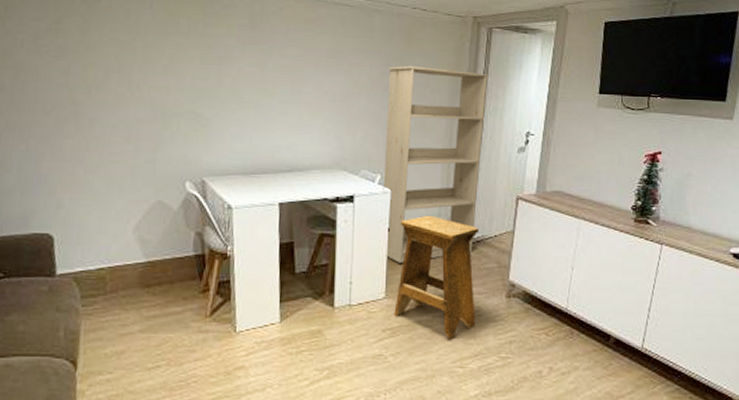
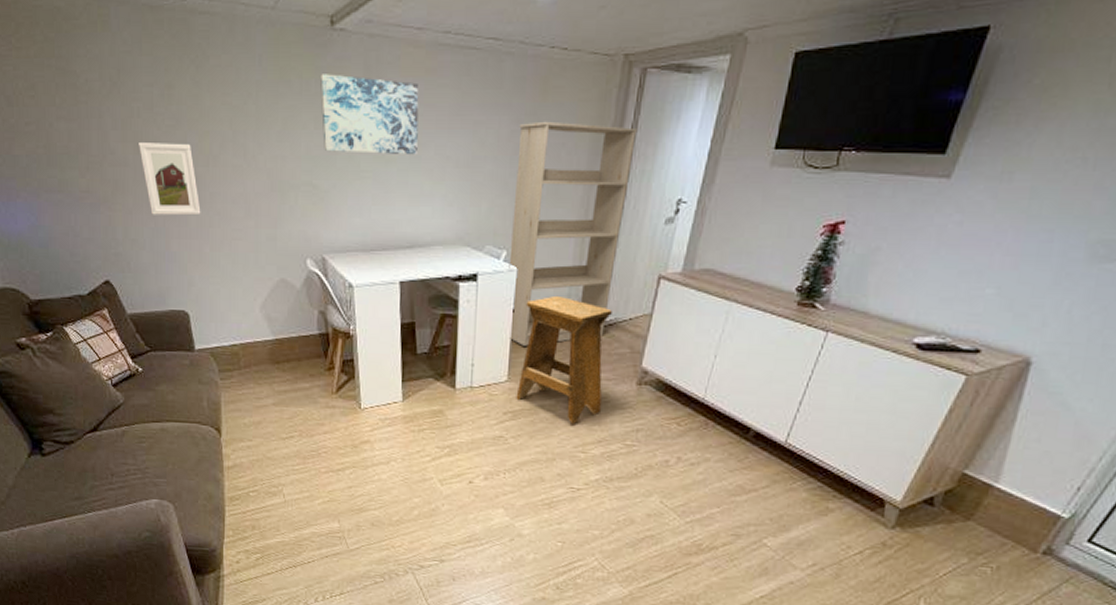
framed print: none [18,70,78,139] -> present [139,143,201,216]
wall art: none [207,18,299,90] -> present [320,74,419,155]

